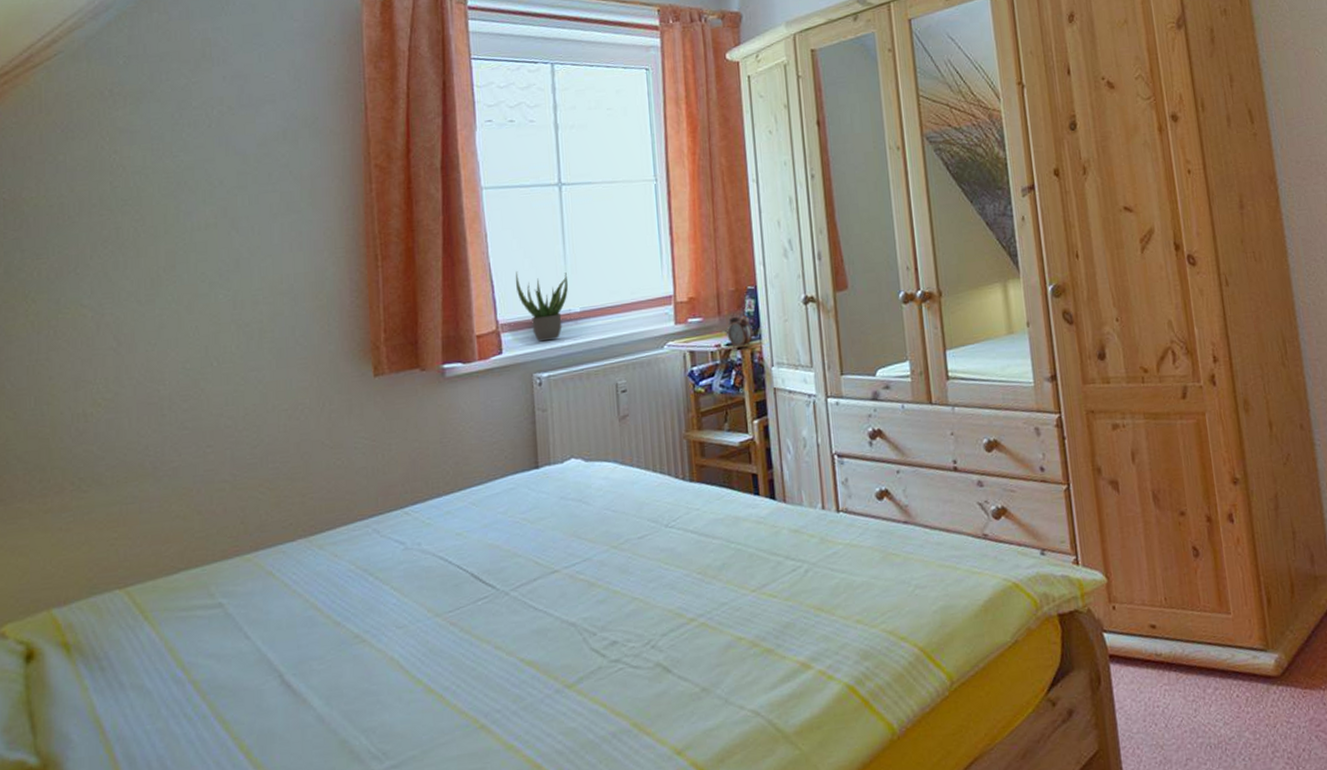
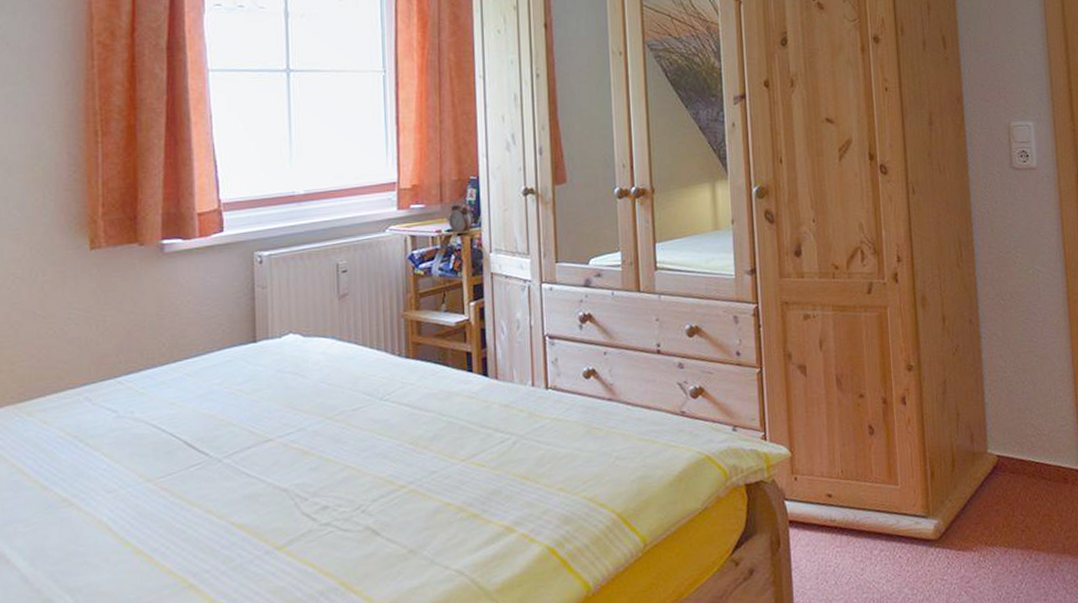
potted plant: present [515,271,569,342] -> none [239,153,293,222]

